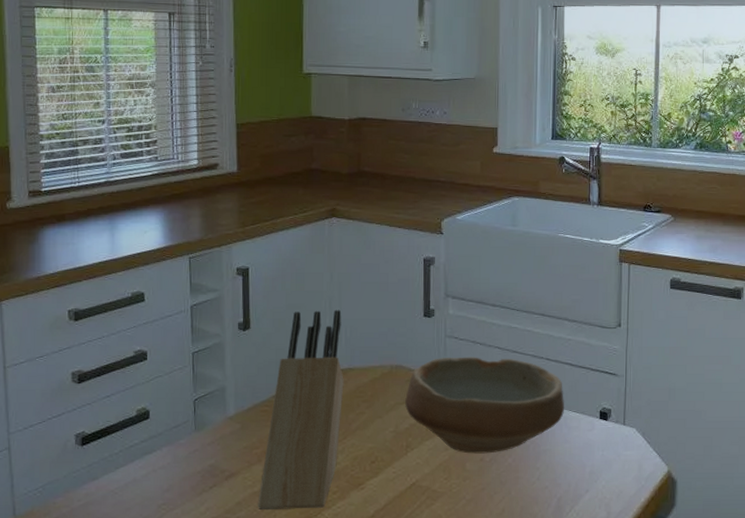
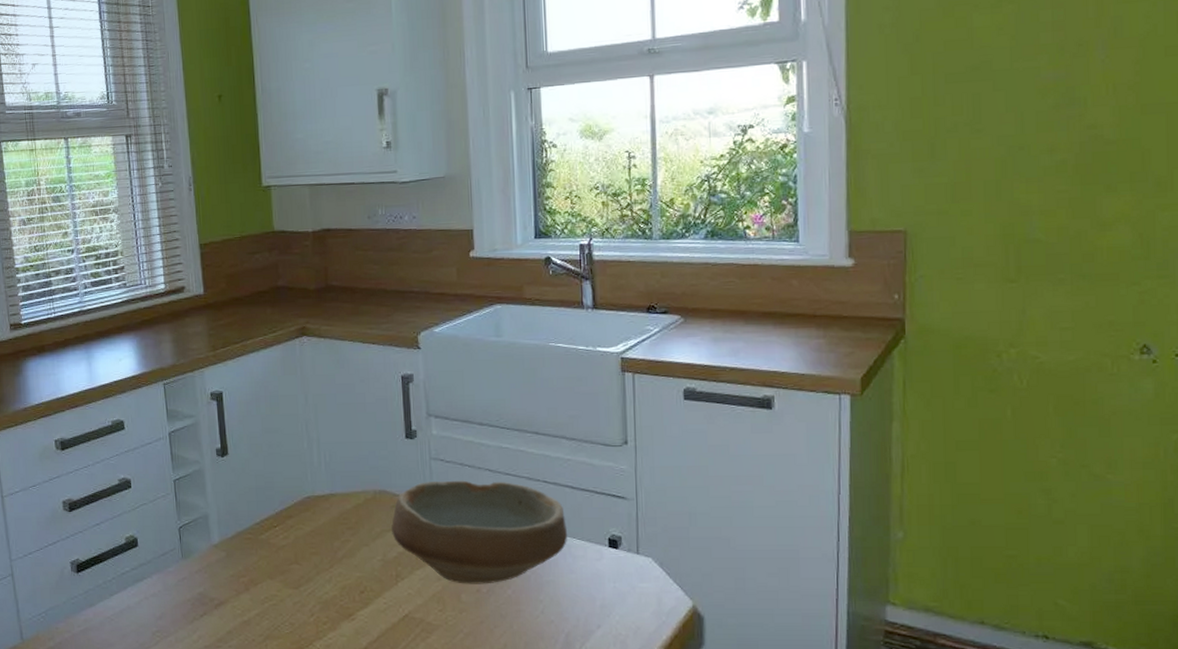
knife block: present [258,309,344,511] -> none [248,433,327,640]

